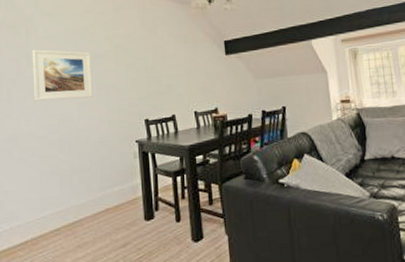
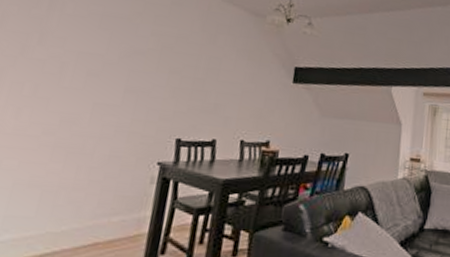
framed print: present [32,49,93,101] -> none [35,26,129,100]

